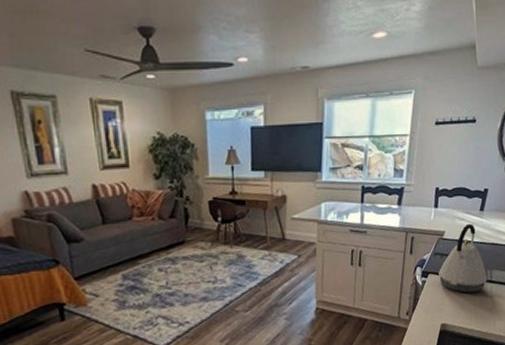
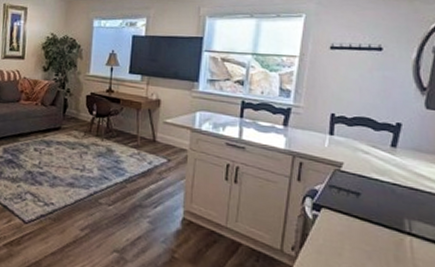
kettle: present [439,223,488,293] -> none [335,158,406,244]

